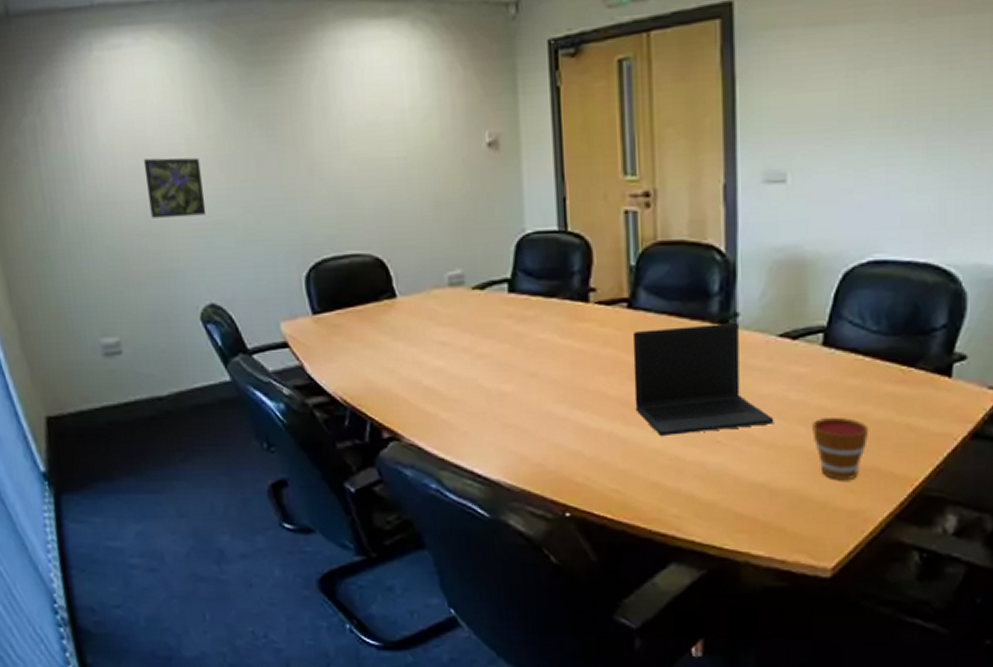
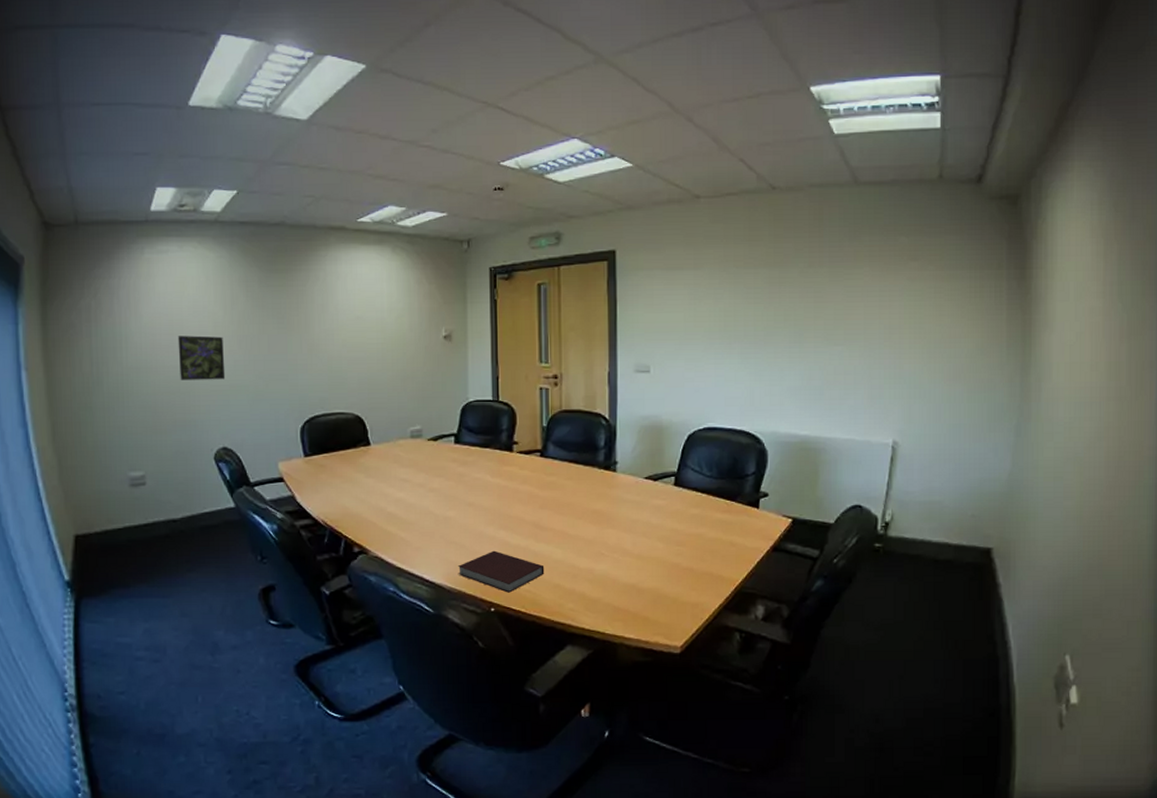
notebook: none [518,436,637,493] -> present [457,550,545,593]
laptop: present [632,323,774,435] -> none [543,469,641,549]
cup: present [812,416,869,479] -> none [667,536,706,581]

